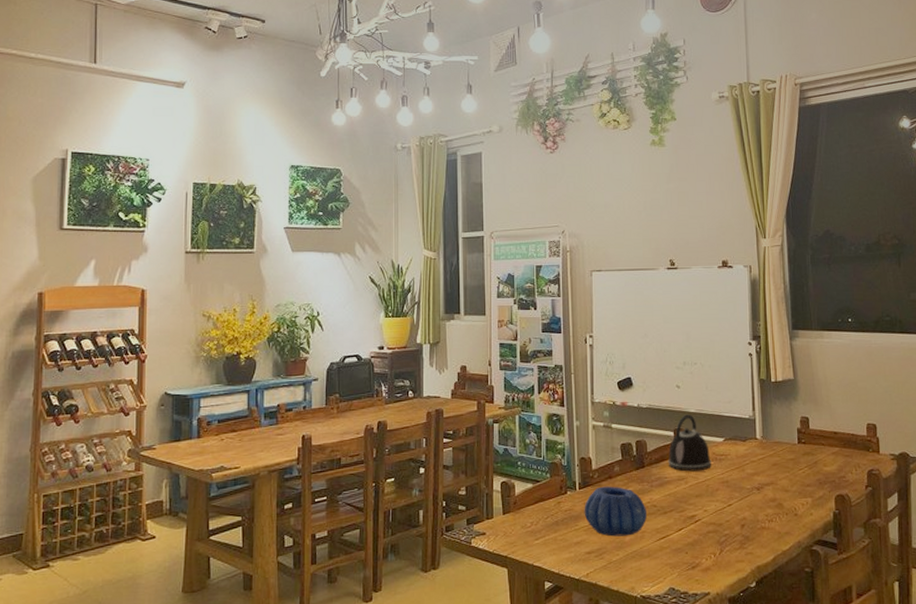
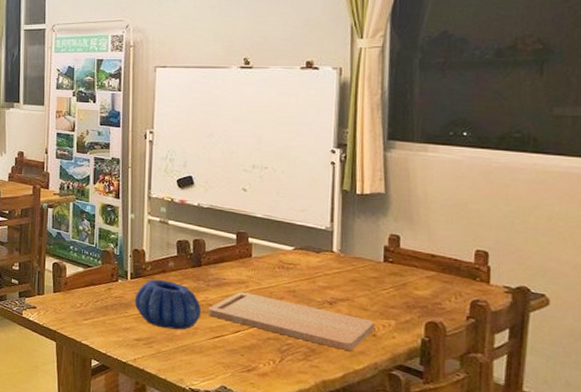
cutting board: none [653,488,795,533] -> present [208,291,374,351]
kettle: present [668,414,711,472] -> none [227,219,277,277]

